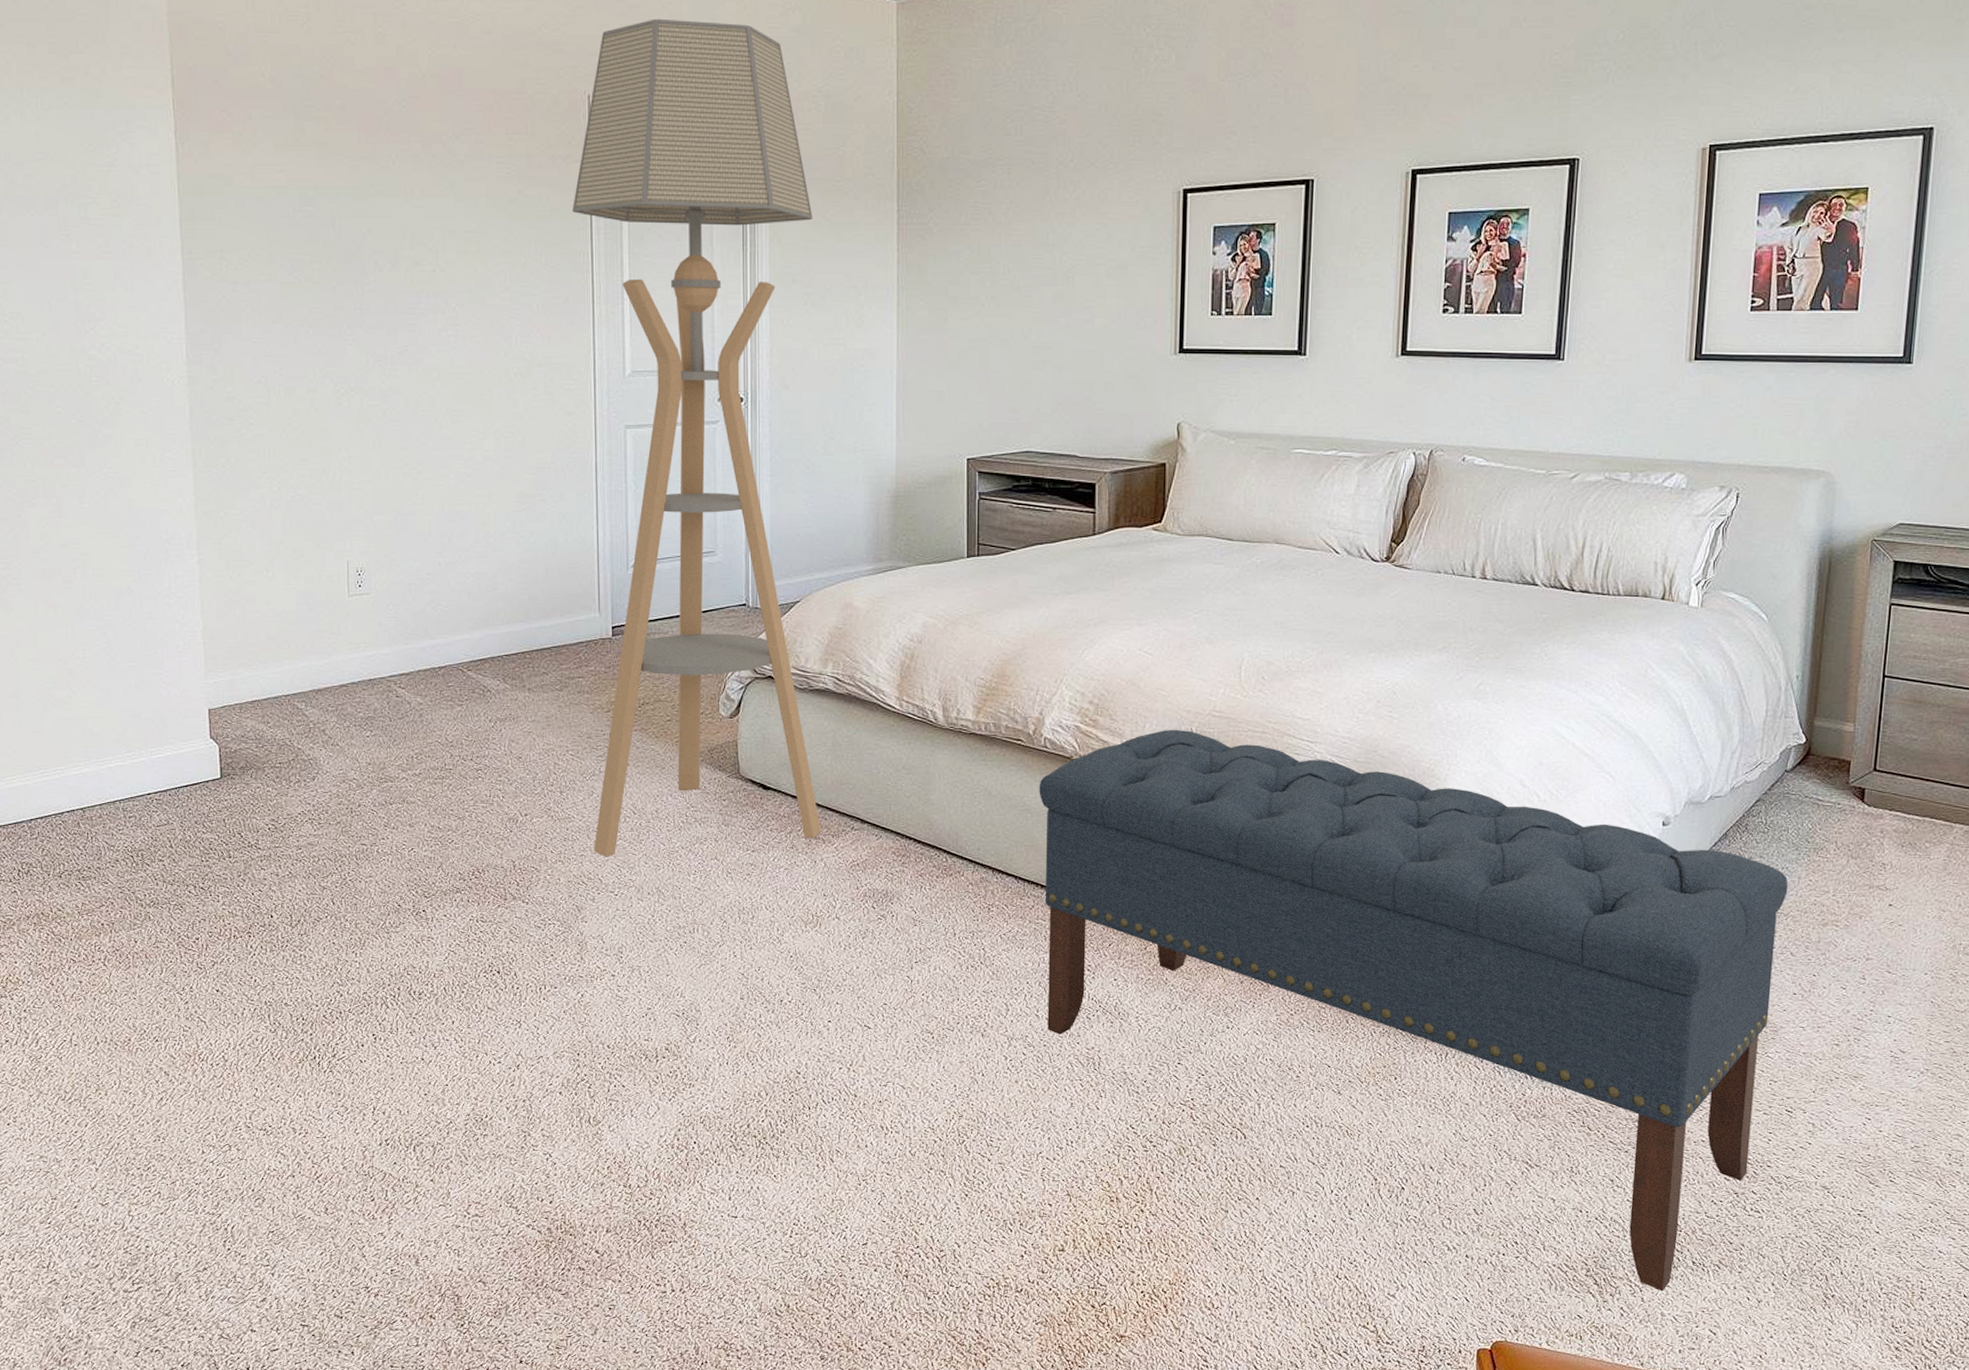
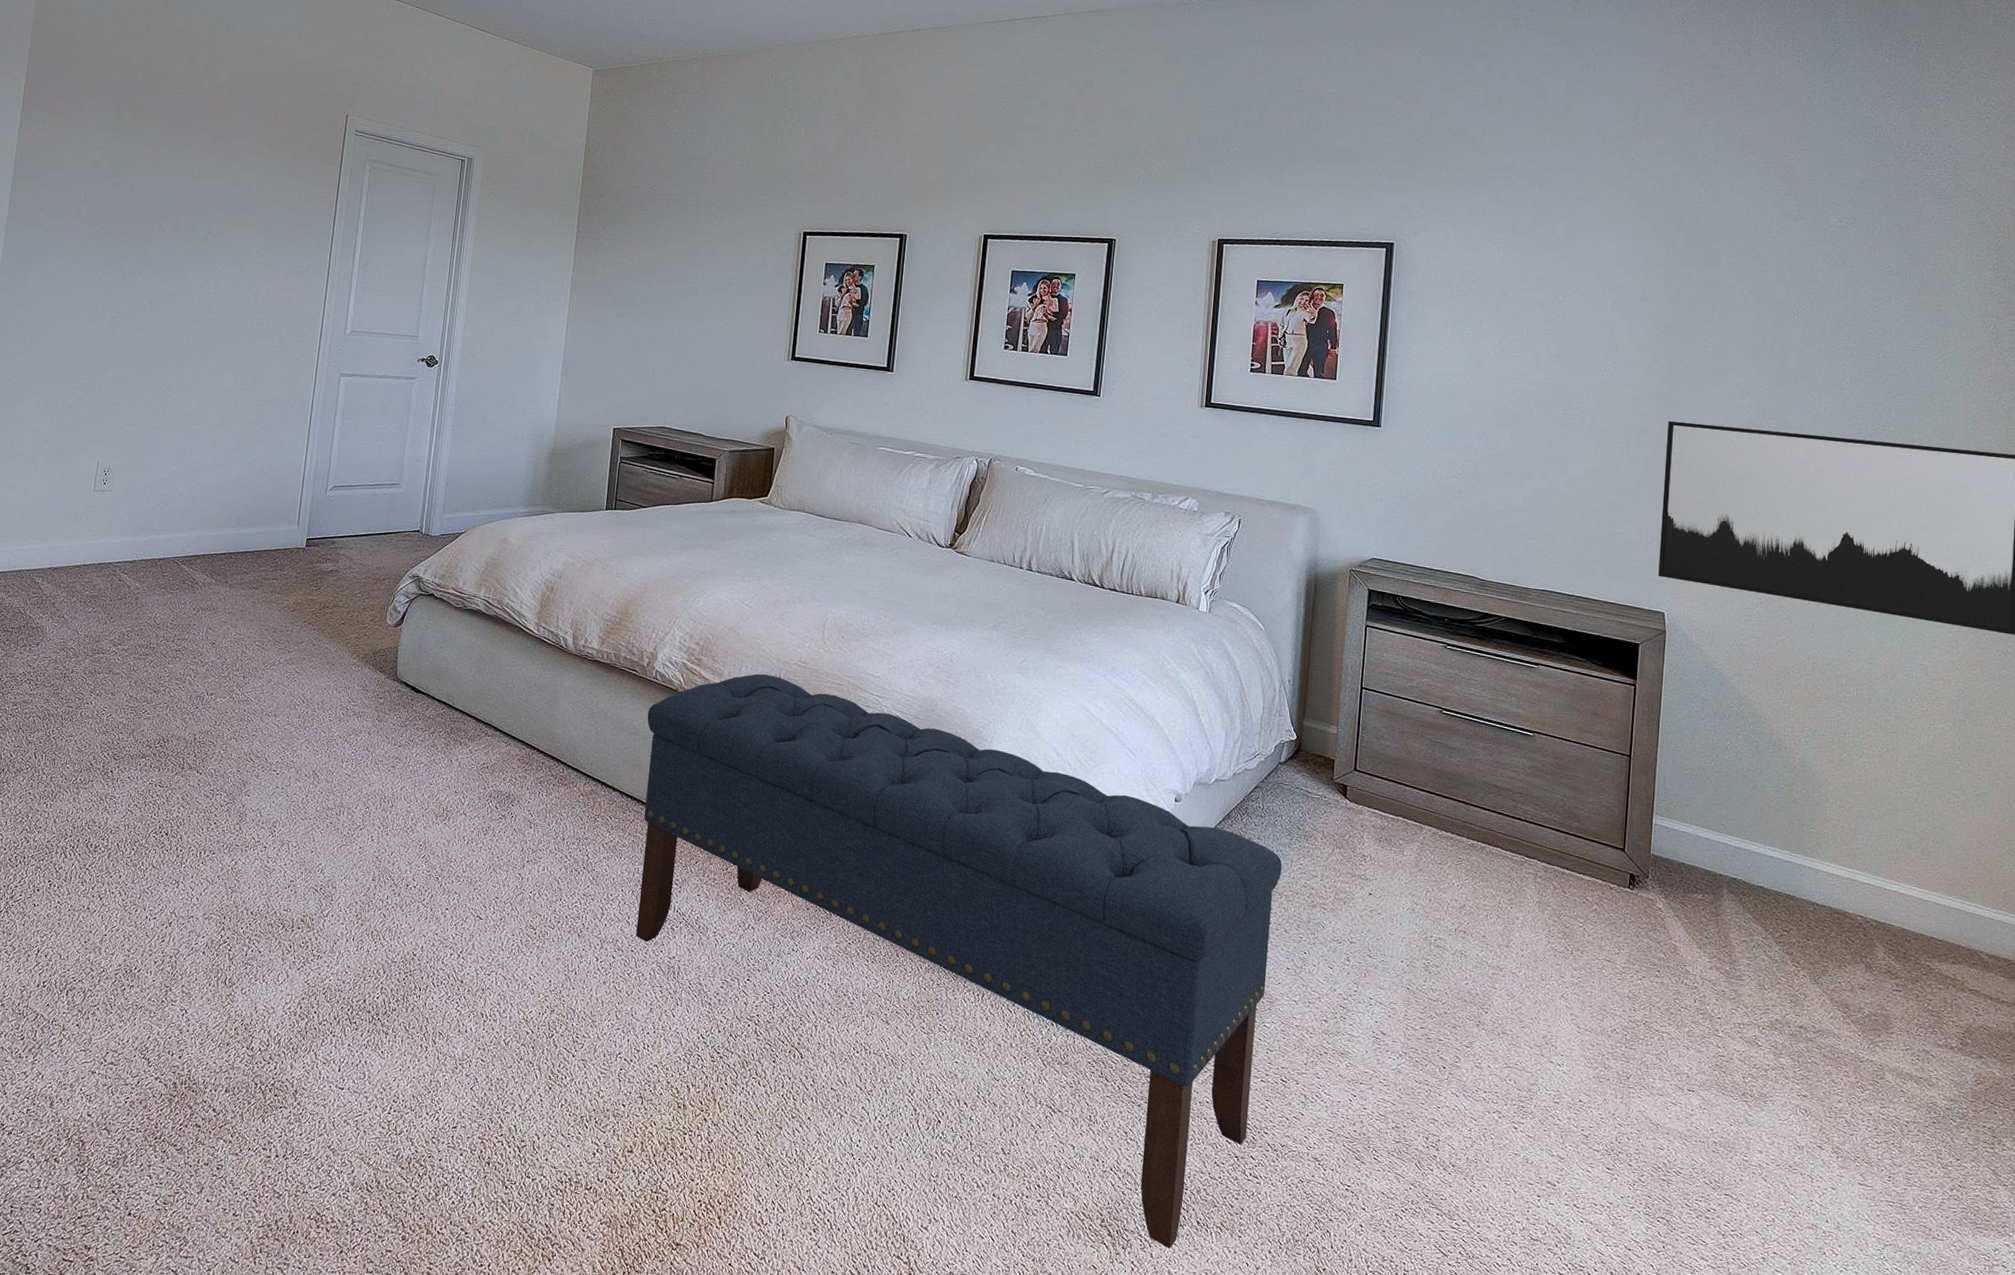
floor lamp: present [572,18,820,857] -> none [264,63,511,740]

